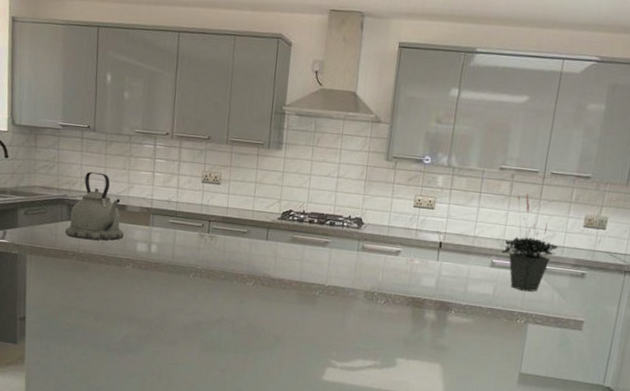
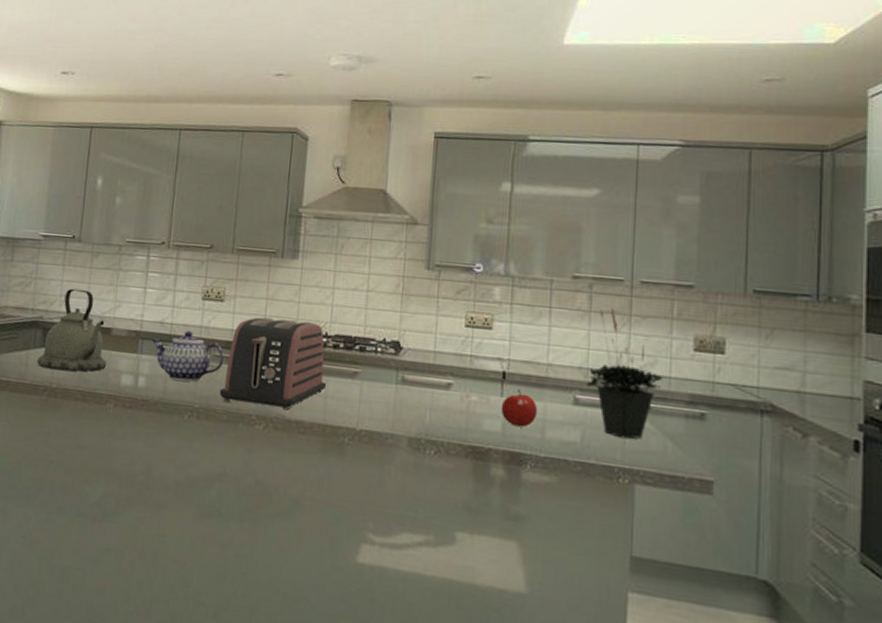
teapot: none [160,208,222,249] -> present [151,331,225,382]
toaster: none [217,197,304,271] -> present [219,317,327,411]
fruit: none [436,255,464,284] -> present [500,388,538,428]

